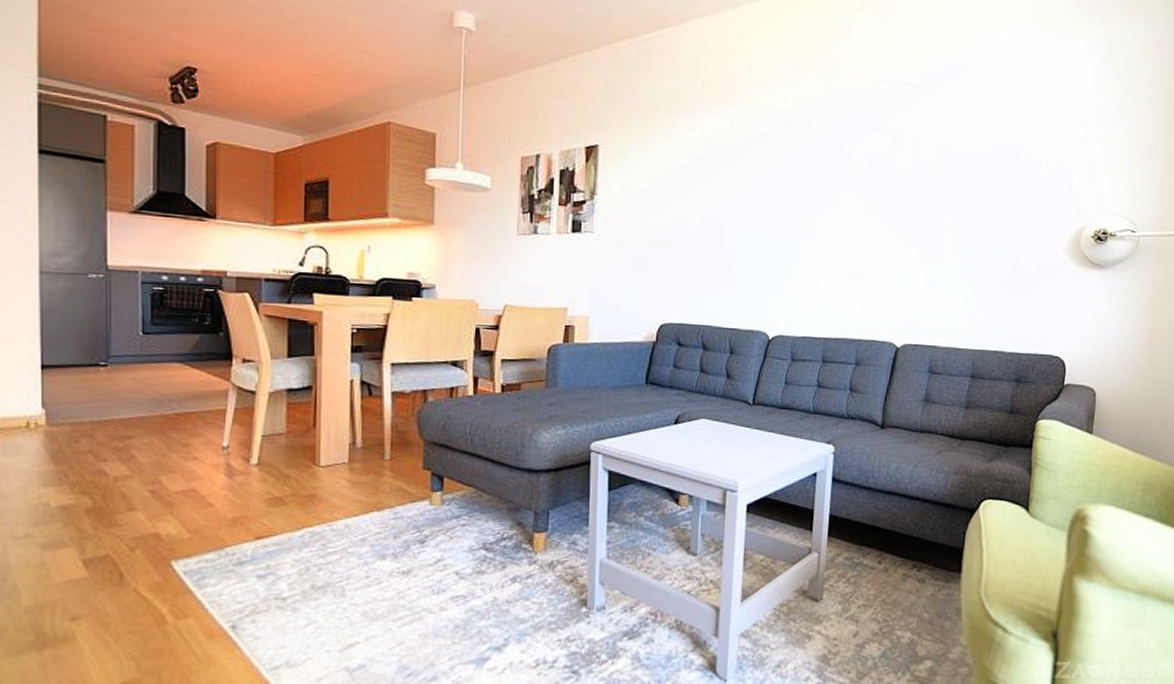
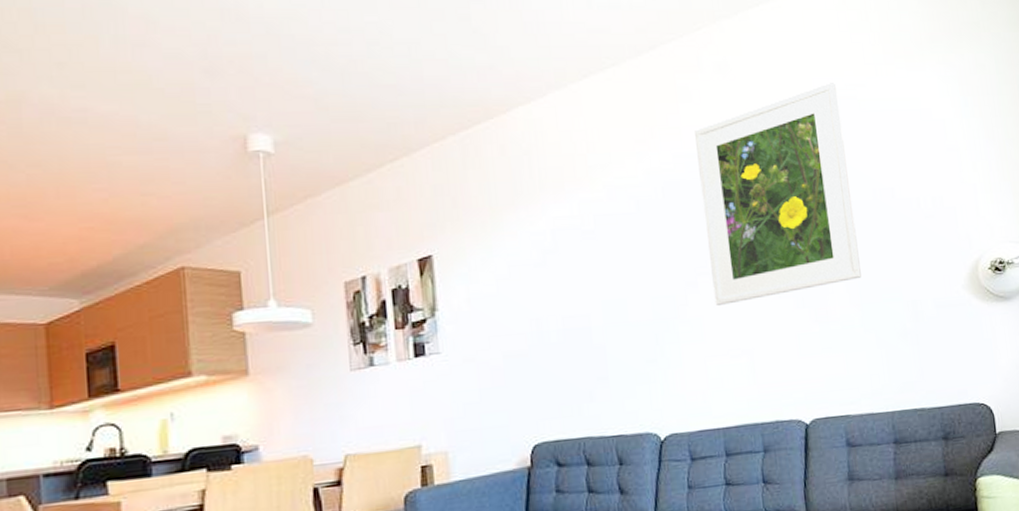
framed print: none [837,37,987,231] -> present [695,81,861,305]

